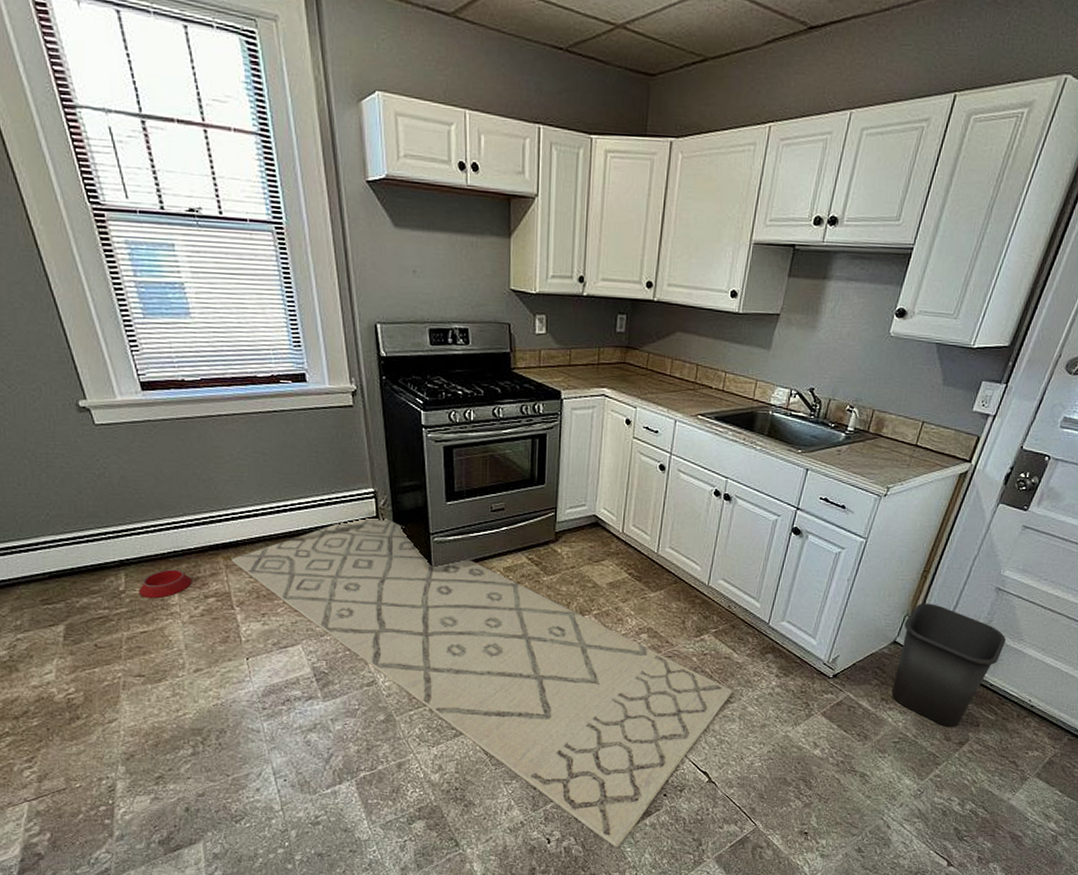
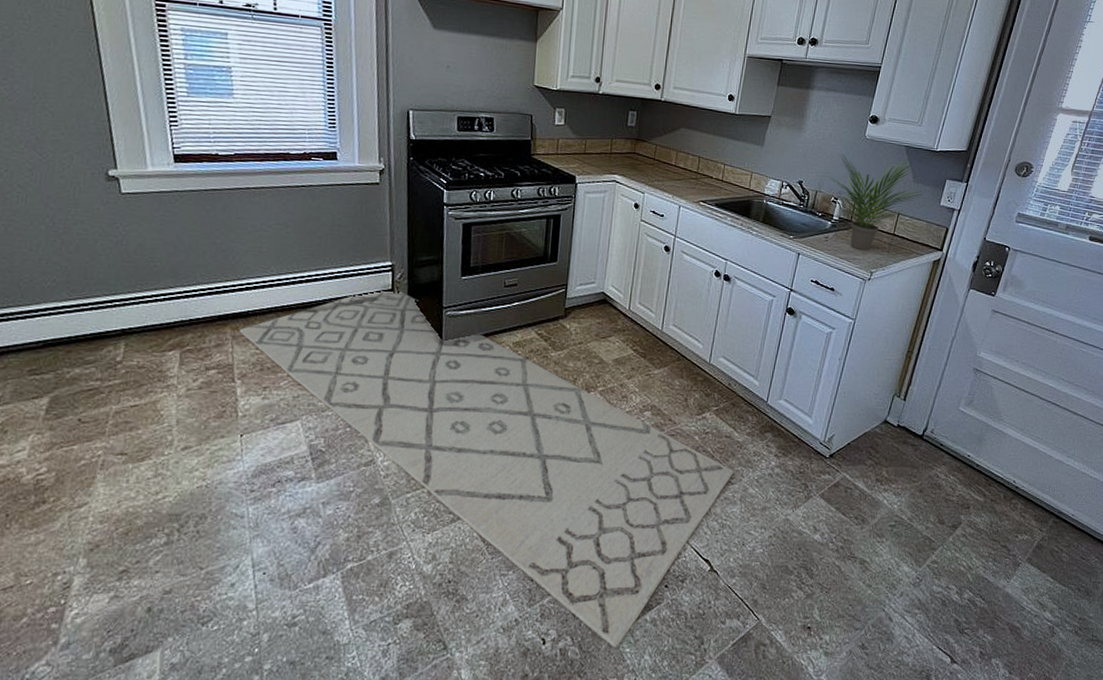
pet bowl: present [139,569,192,599] -> none [137,339,195,370]
potted plant: none [845,354,953,465] -> present [830,153,923,251]
waste bin: present [891,603,1006,727] -> none [885,383,987,509]

